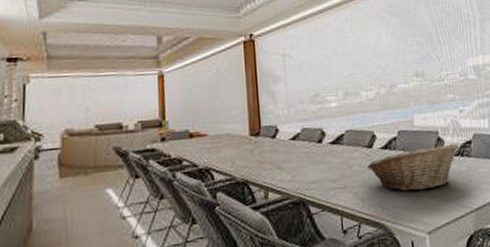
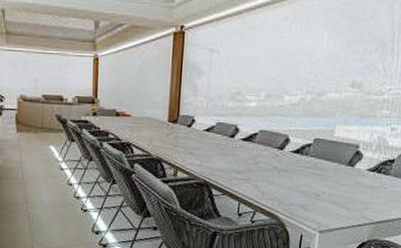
fruit basket: present [367,143,459,191] -> none [274,155,378,197]

